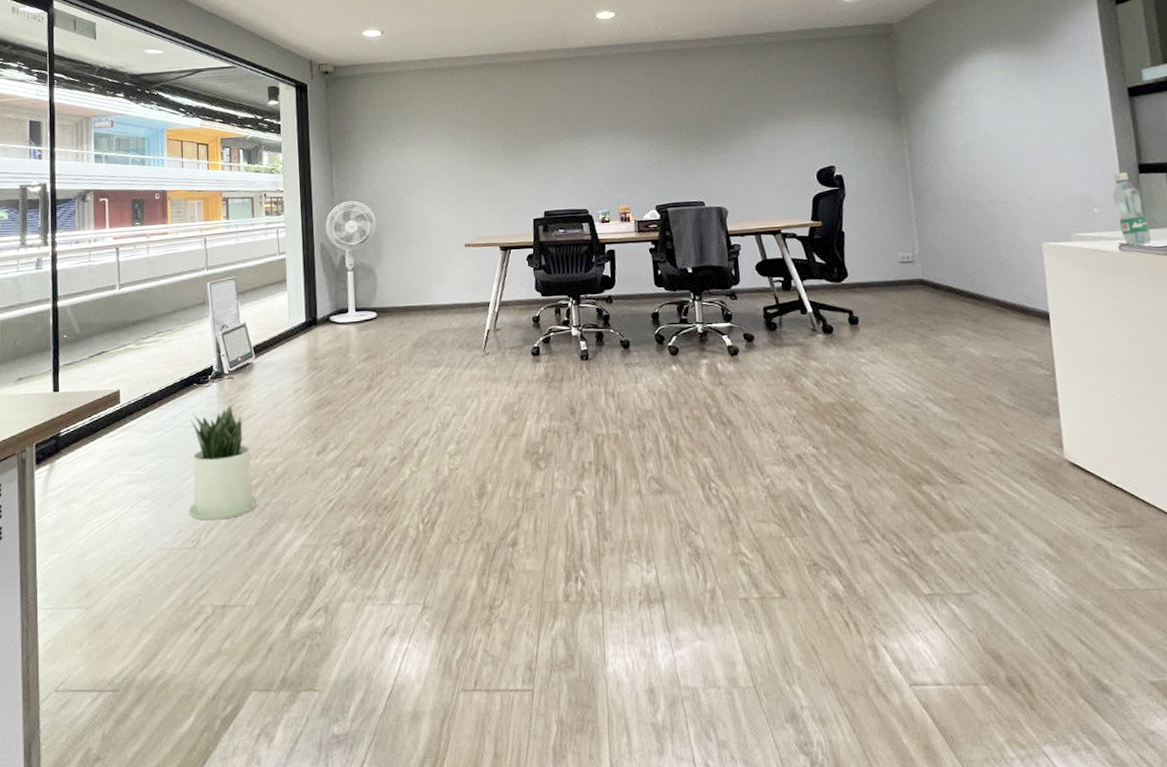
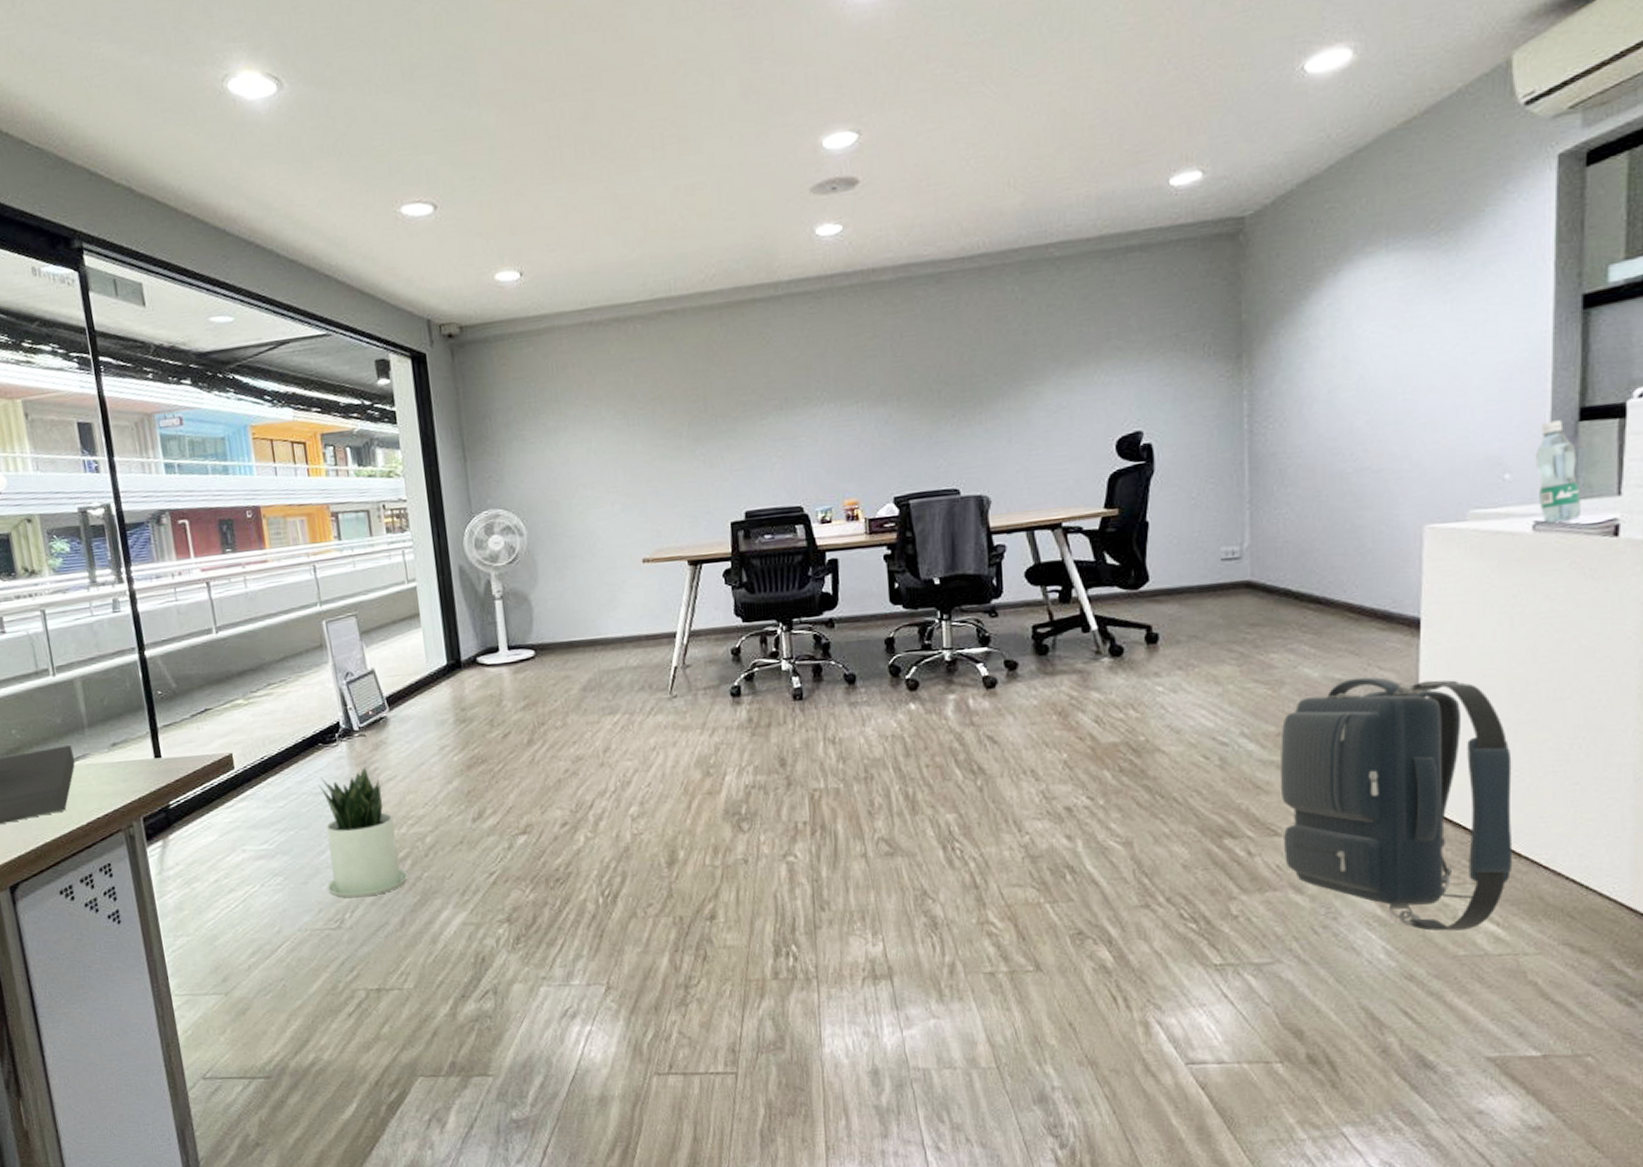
backpack: none [957,356,1145,568] -> present [1279,677,1513,931]

